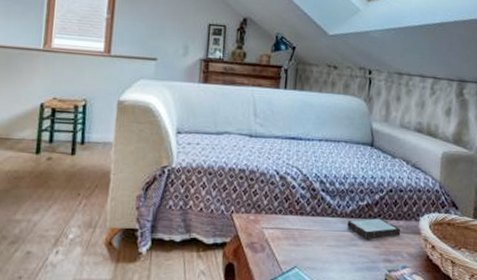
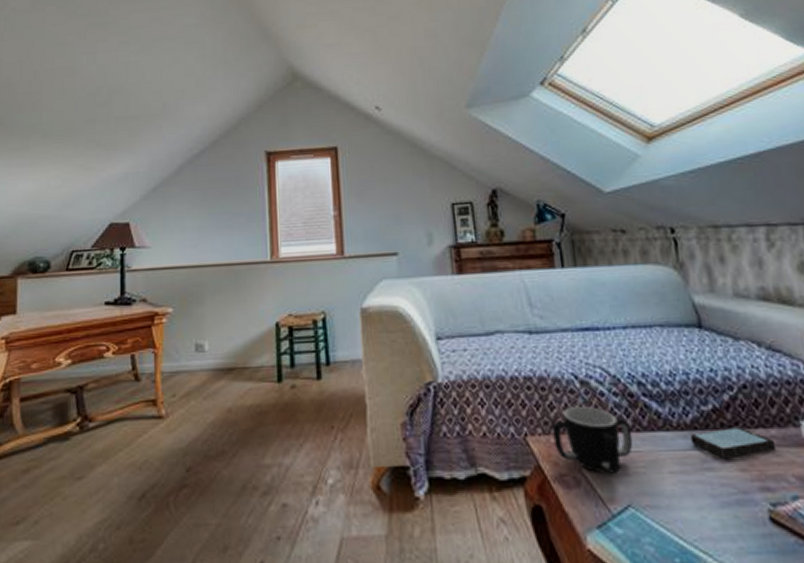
mug: none [251,194,309,244] -> present [552,405,633,474]

